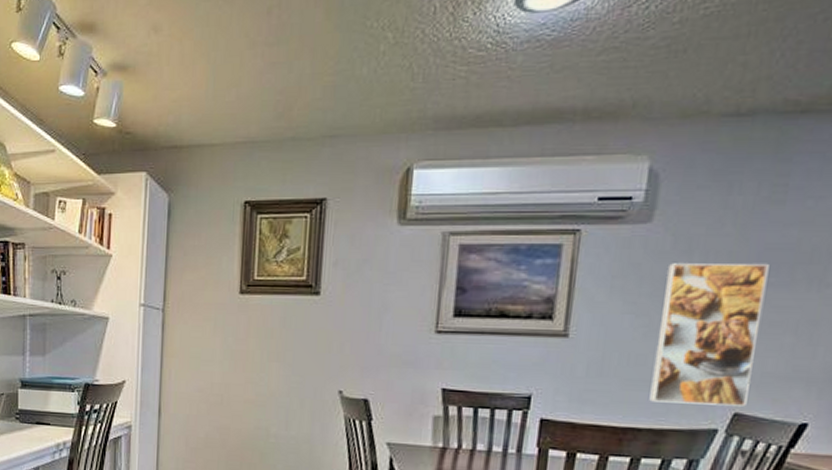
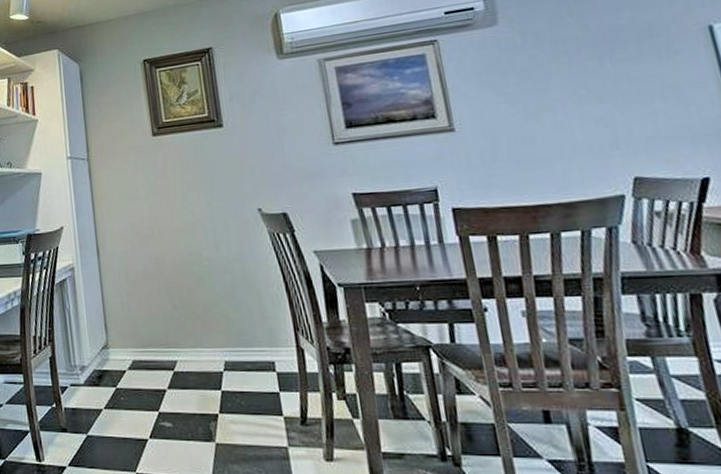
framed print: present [649,263,769,407] -> none [525,44,643,178]

